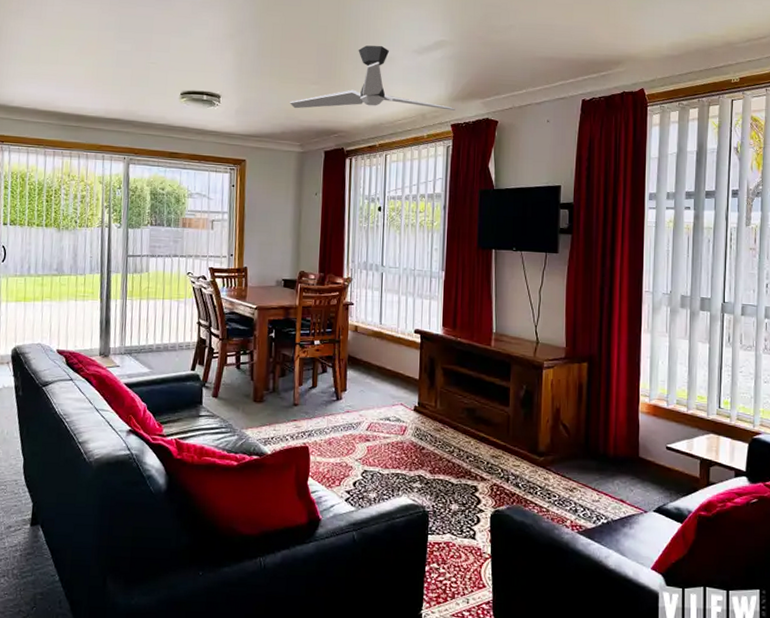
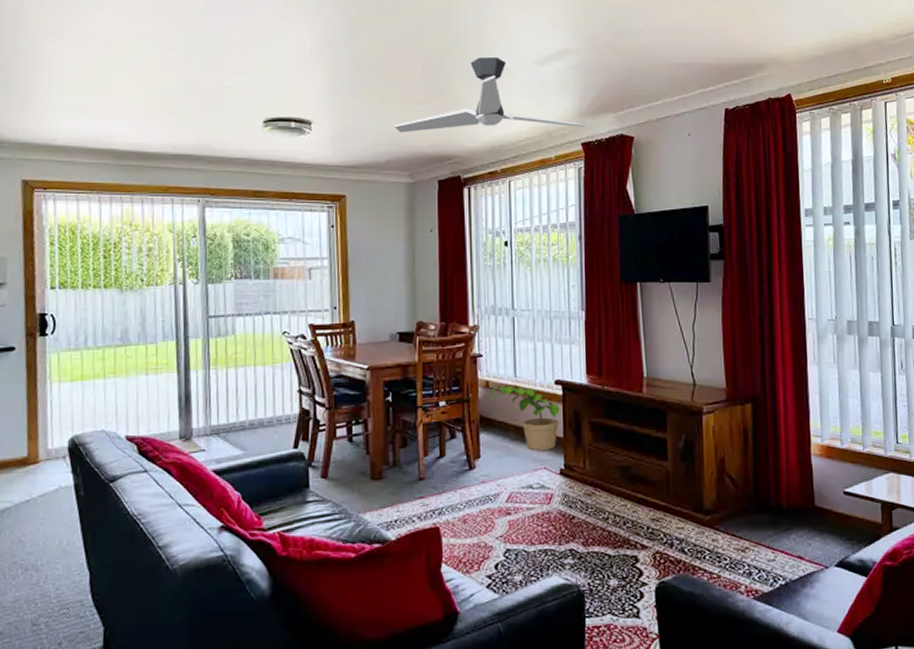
potted plant: none [357,330,417,390] -> present [489,384,560,451]

